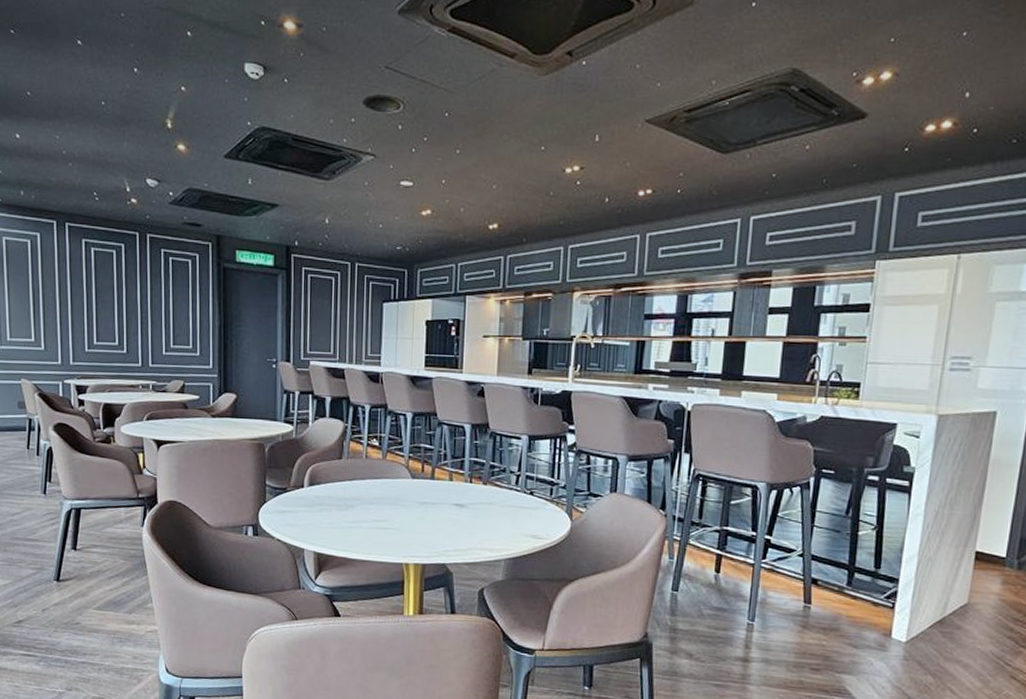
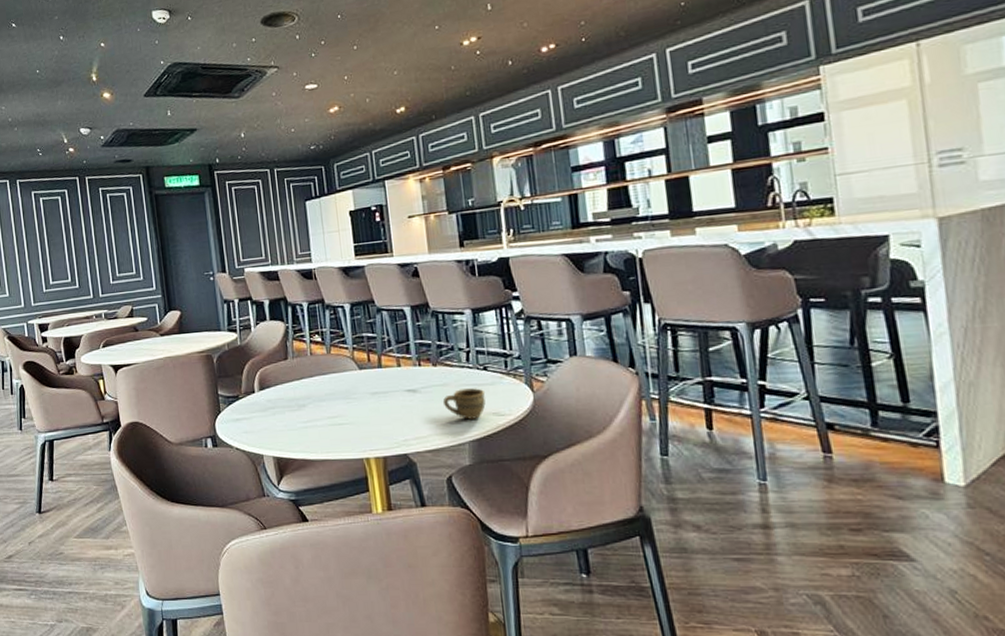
cup: none [486,509,528,540] -> present [442,388,486,421]

